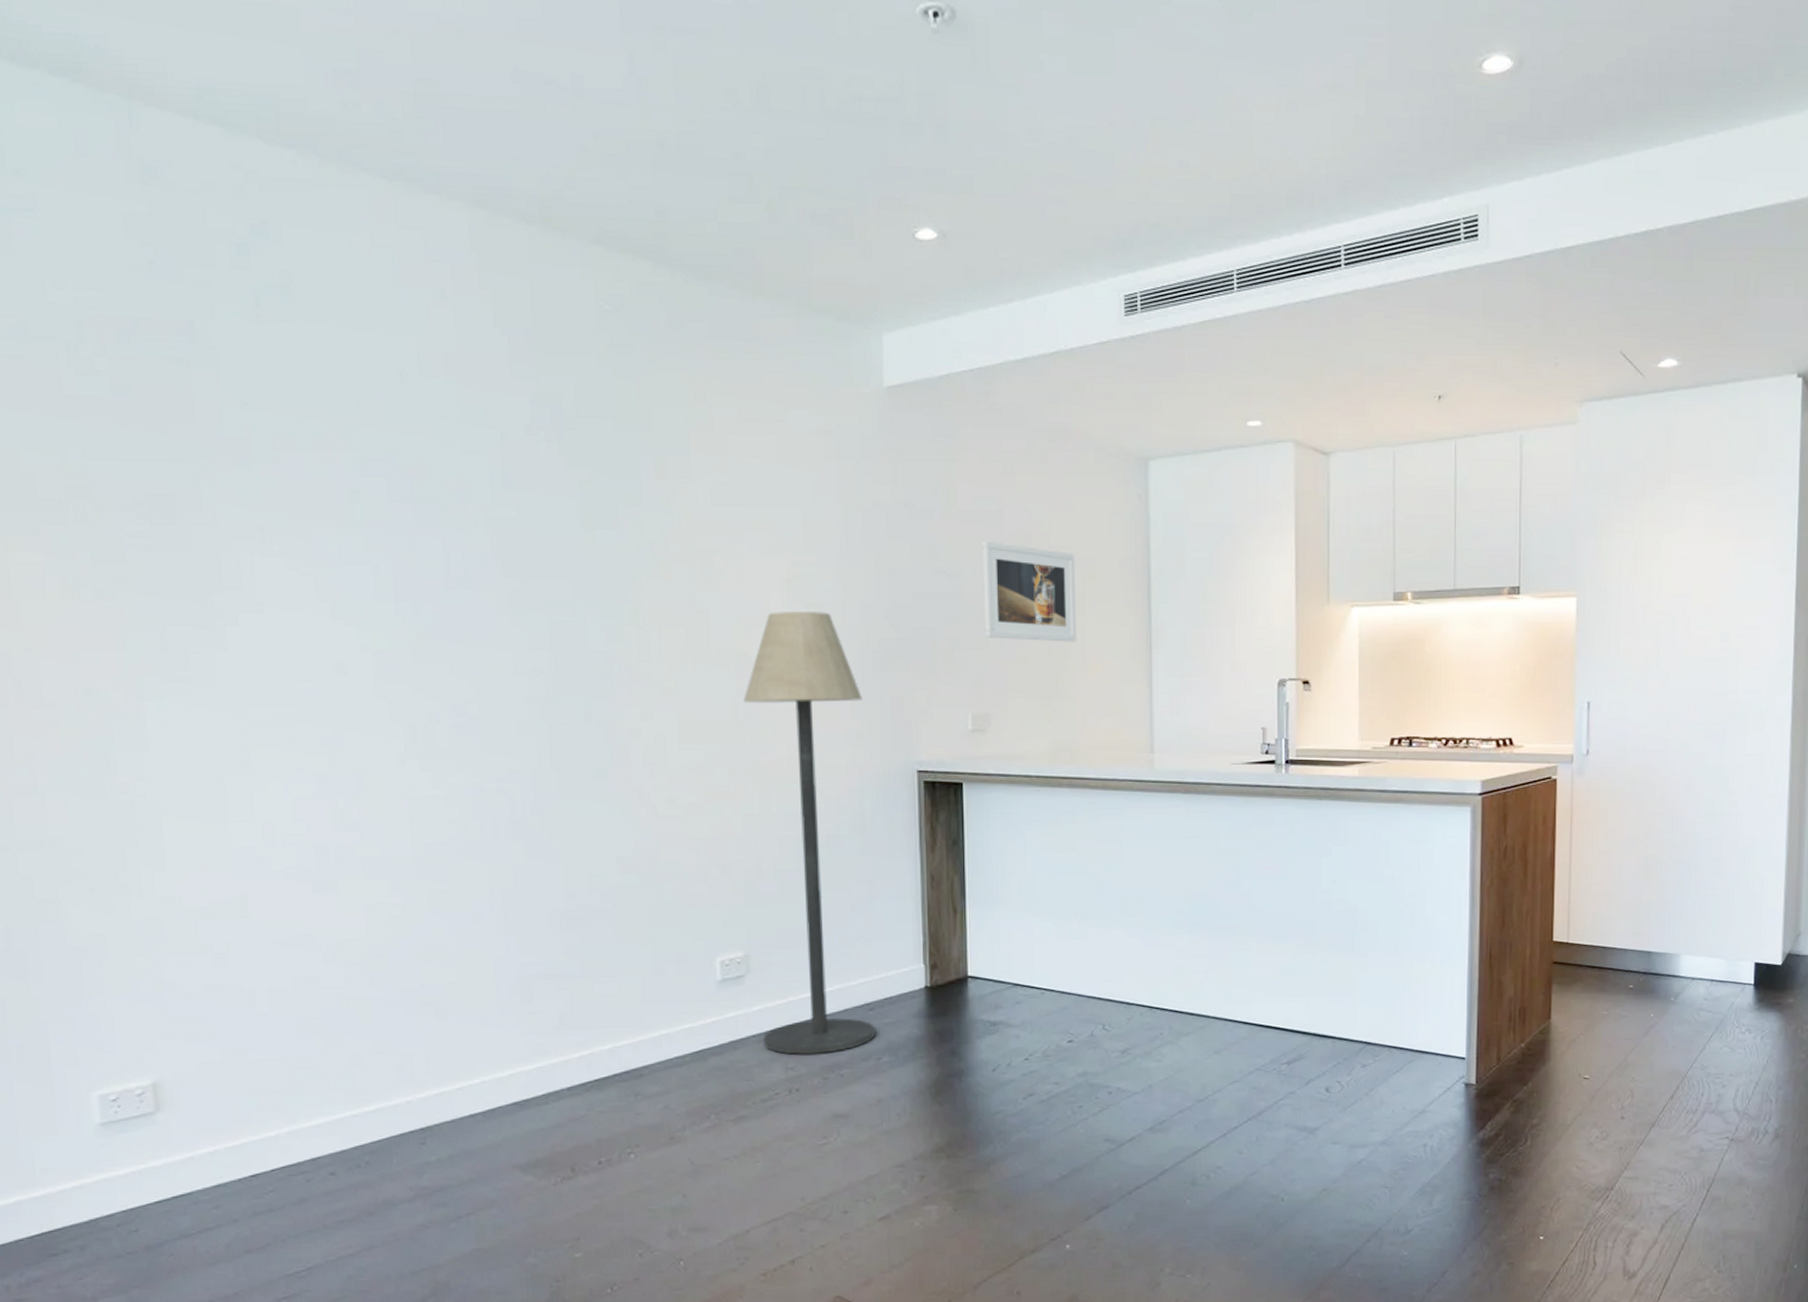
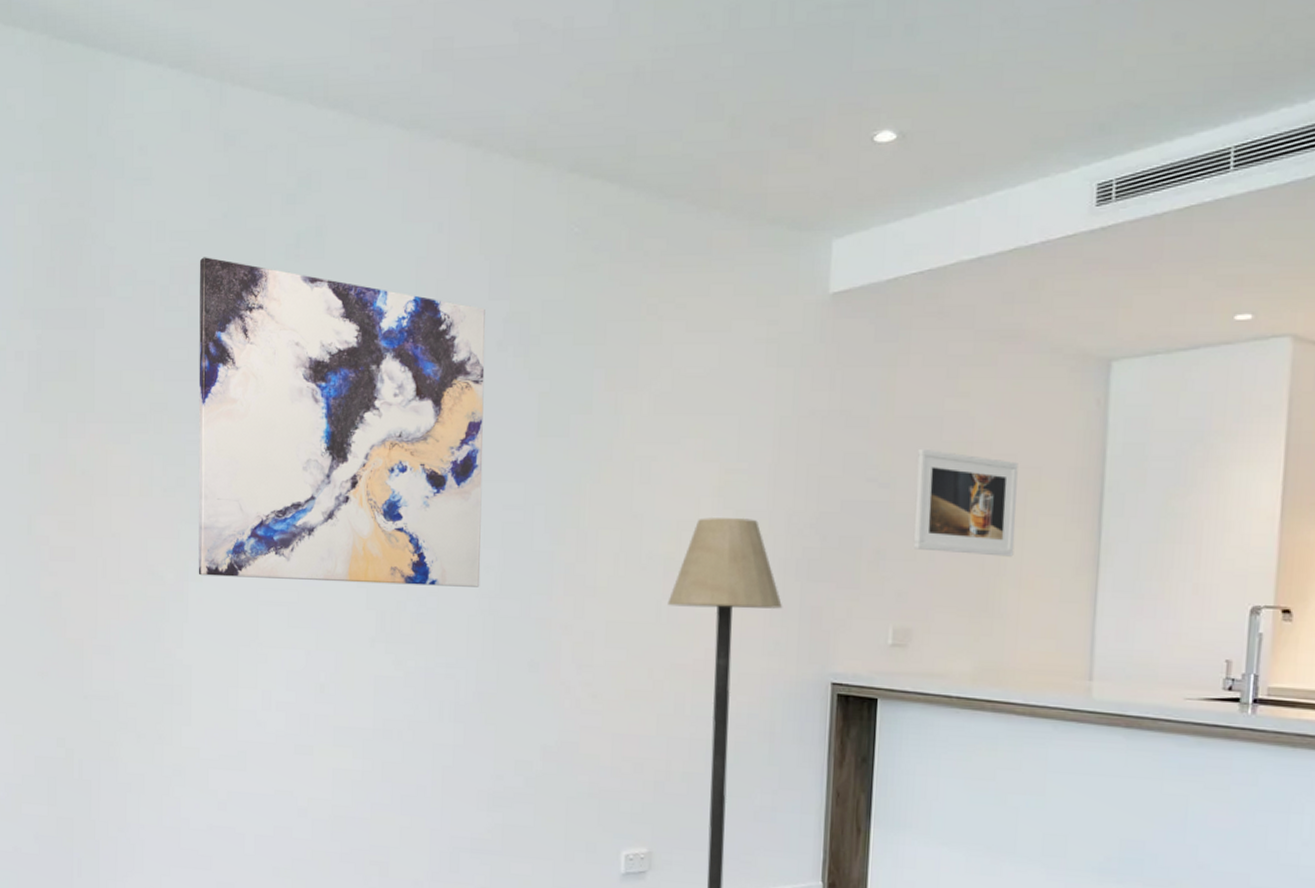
wall art: none [119,311,529,694] -> present [198,257,485,587]

